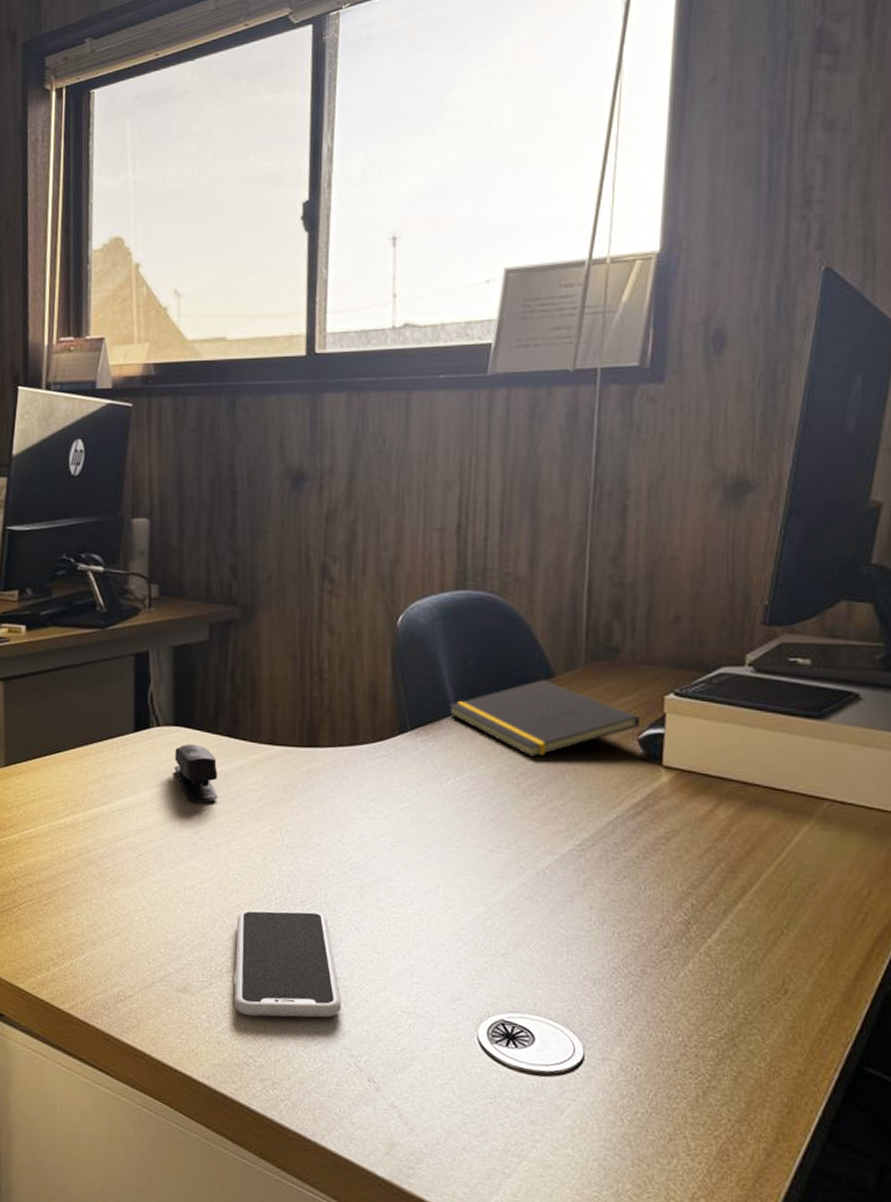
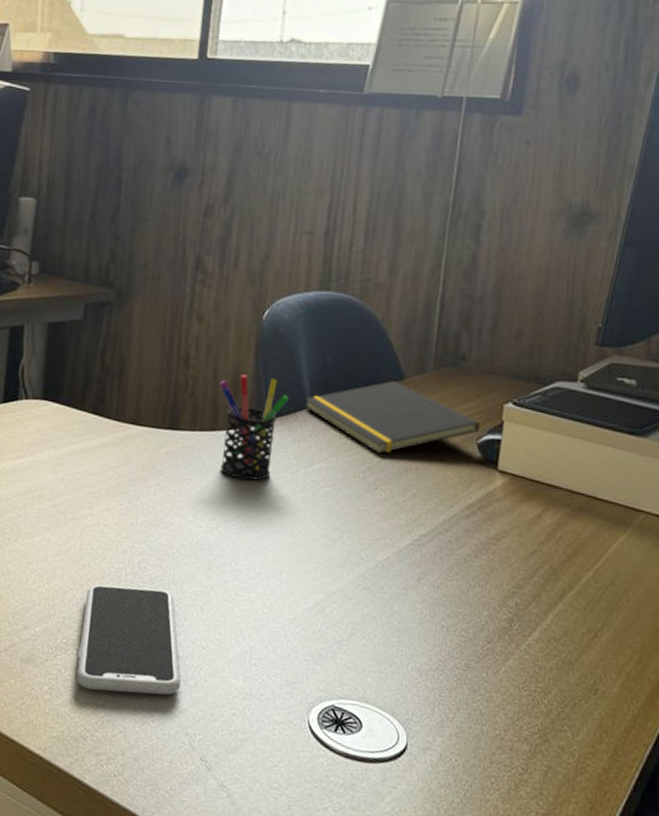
stapler: present [174,744,218,802] -> none [38,418,80,476]
pen holder: none [357,684,432,795] -> present [219,374,289,481]

